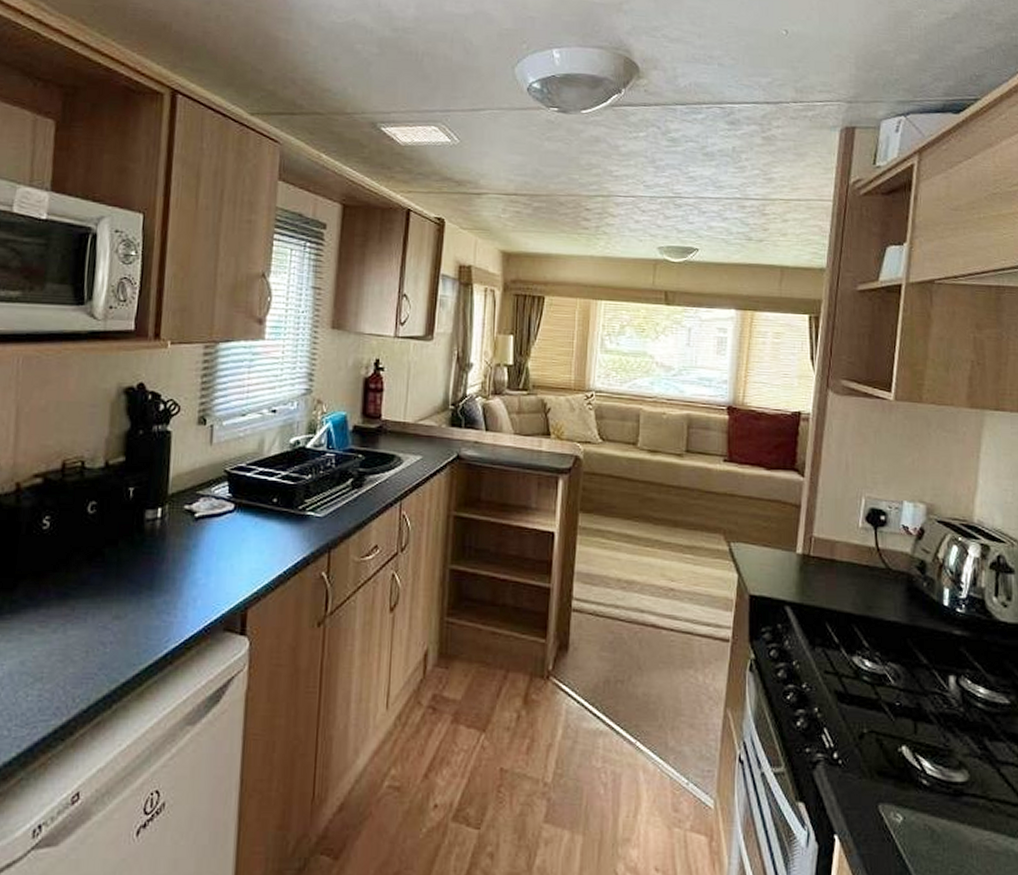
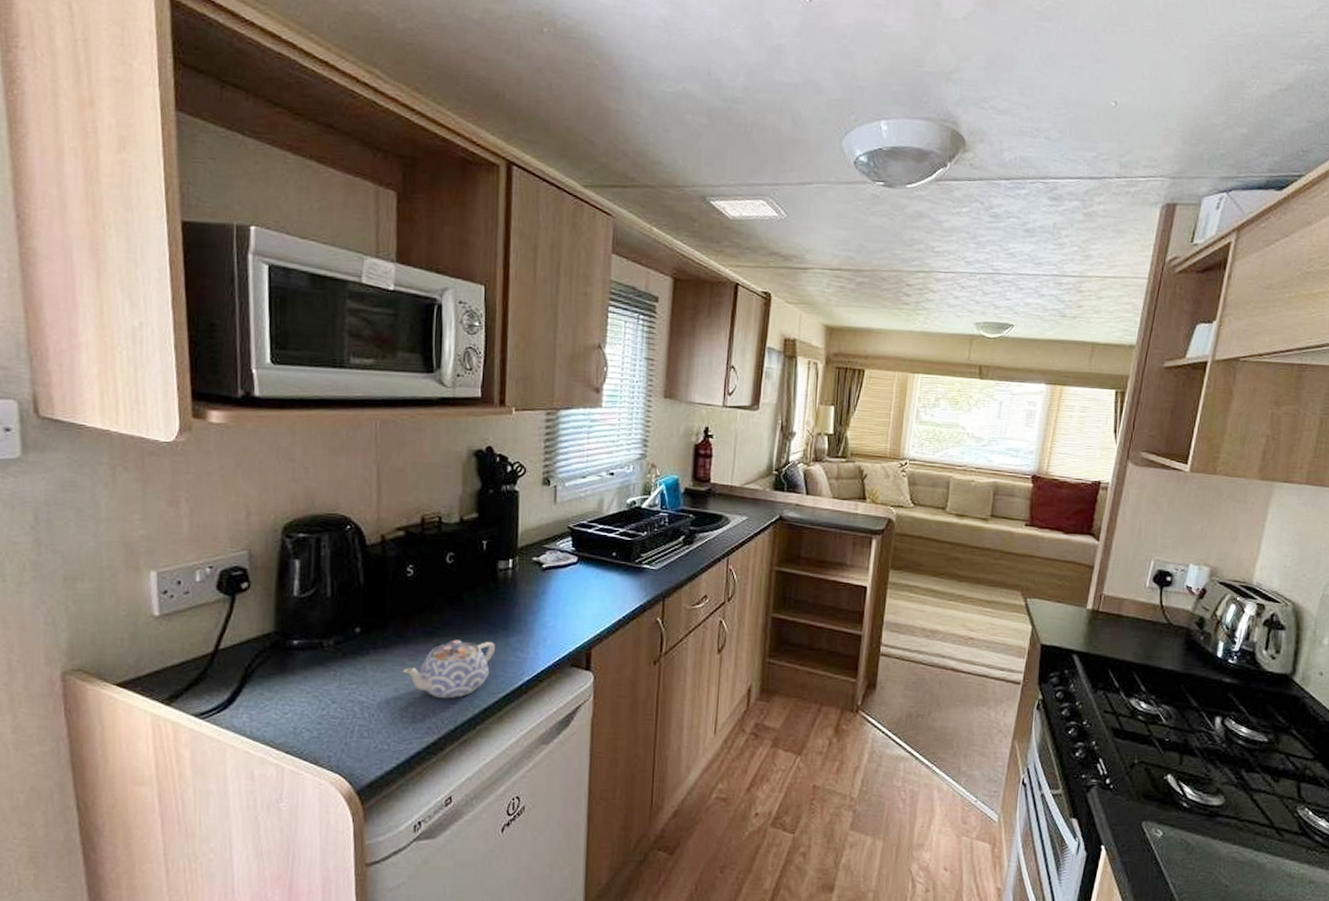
teapot: none [31,601,138,673] -> present [402,639,495,699]

